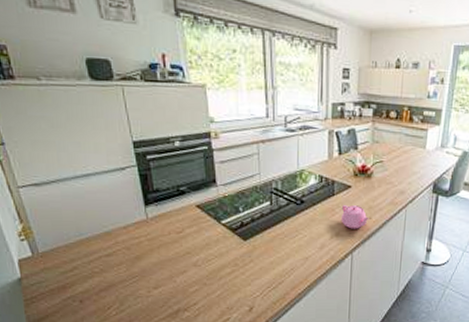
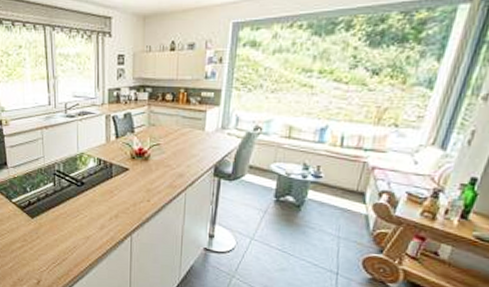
teapot: present [340,205,369,229] -> none [119,187,148,212]

